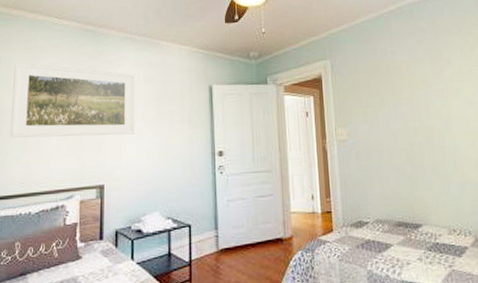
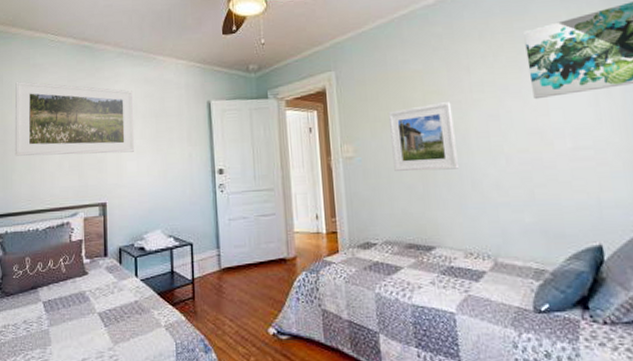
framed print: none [378,90,442,154] -> present [388,102,458,171]

